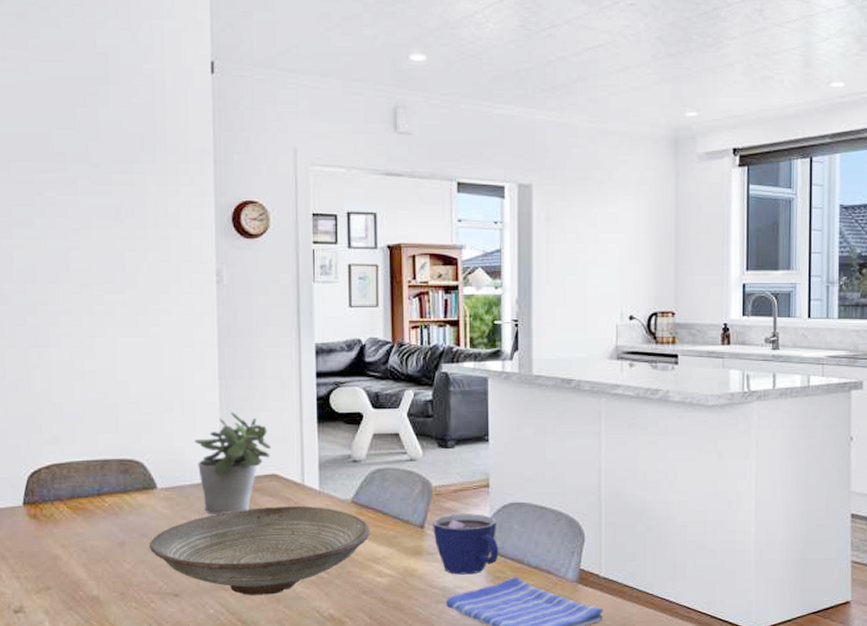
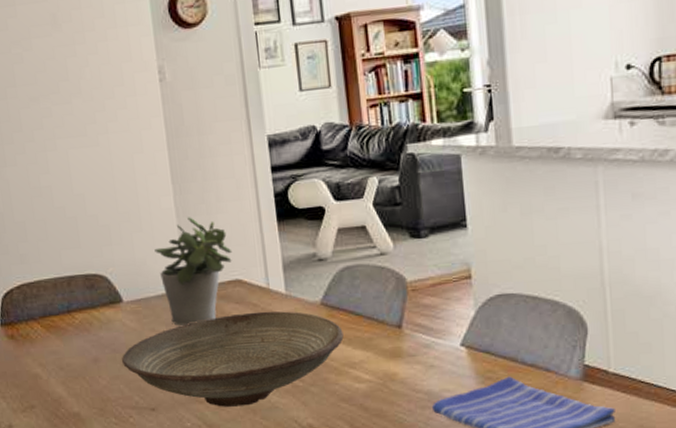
cup: present [433,514,499,575] -> none [411,309,488,377]

